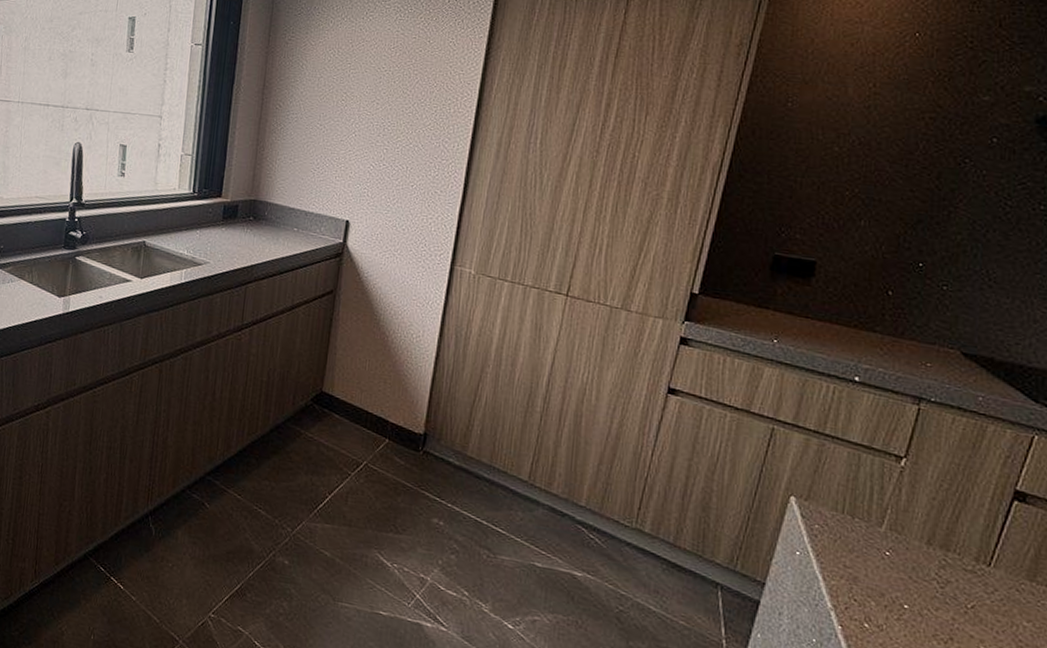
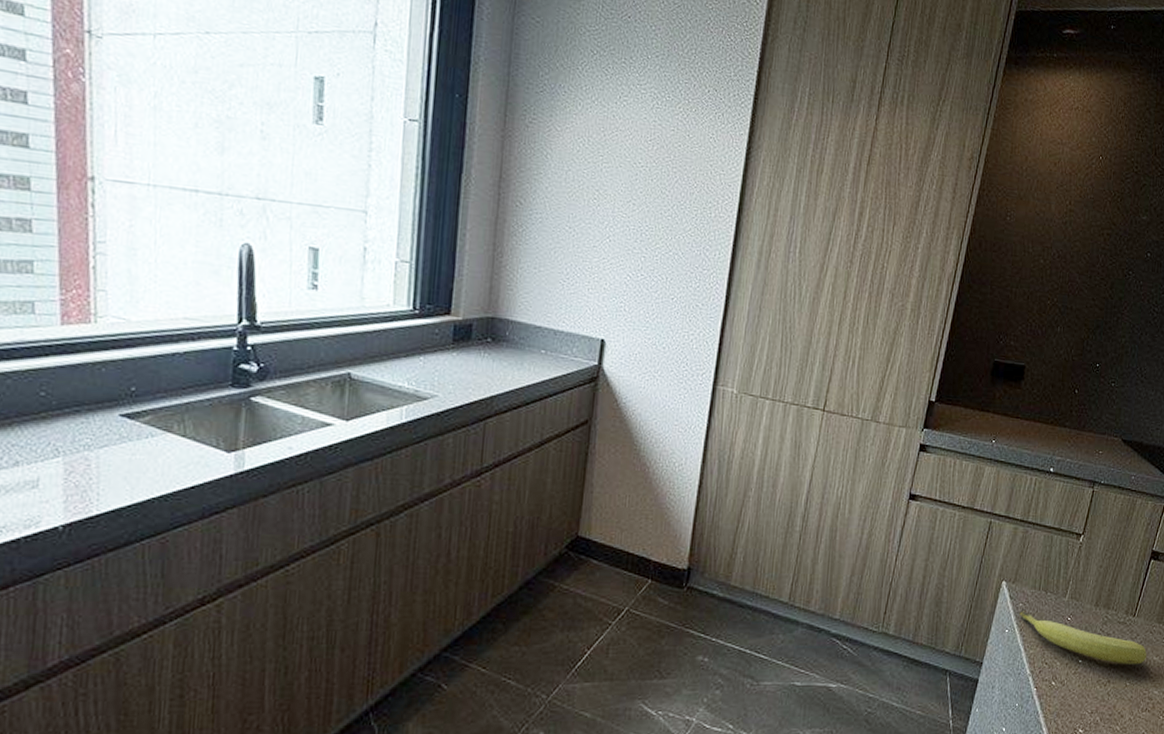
fruit: none [815,532,1011,627] -> present [1019,609,1147,665]

